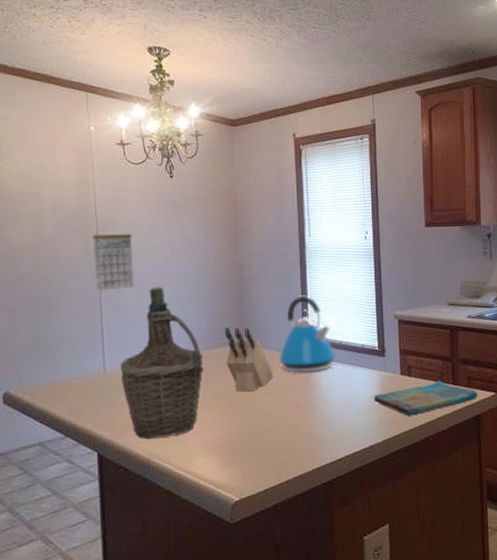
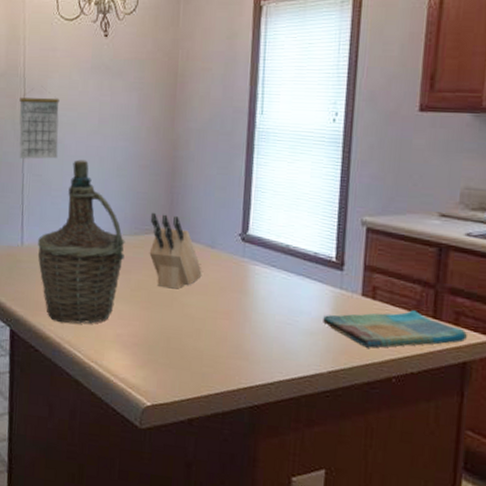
kettle: present [279,295,336,373] -> none [210,185,280,277]

